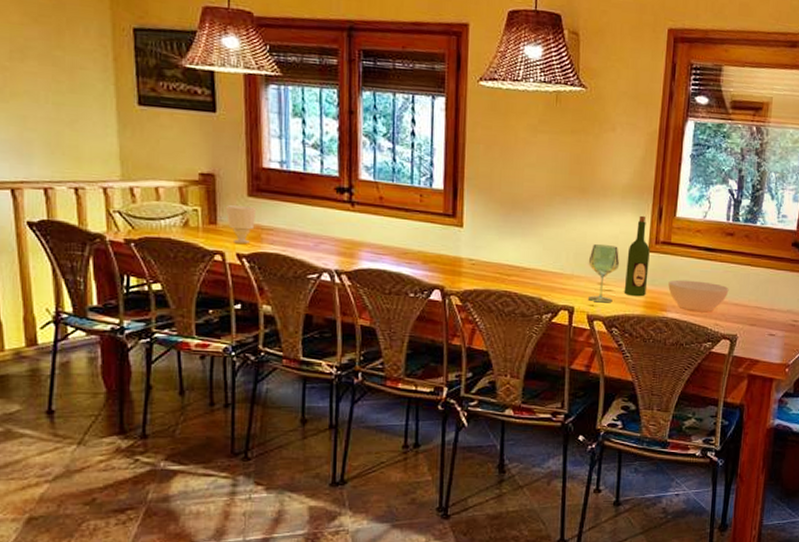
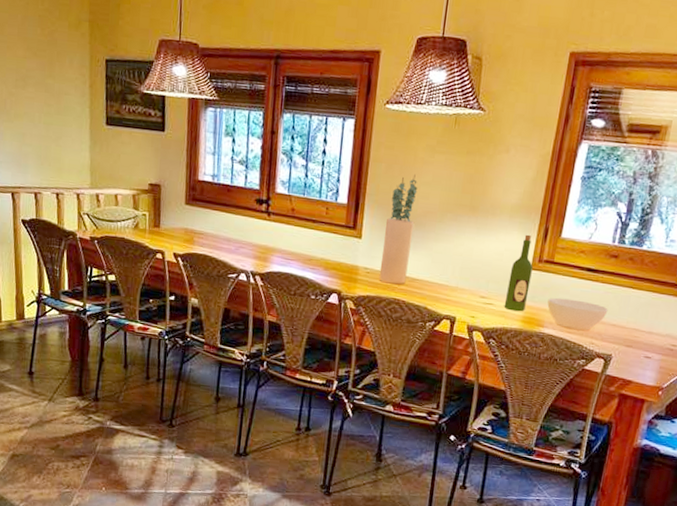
cup: present [225,205,257,244] -> none [167,211,192,245]
vase: none [486,155,522,276] -> present [379,174,418,285]
wine glass: present [588,244,620,303] -> none [470,260,503,316]

